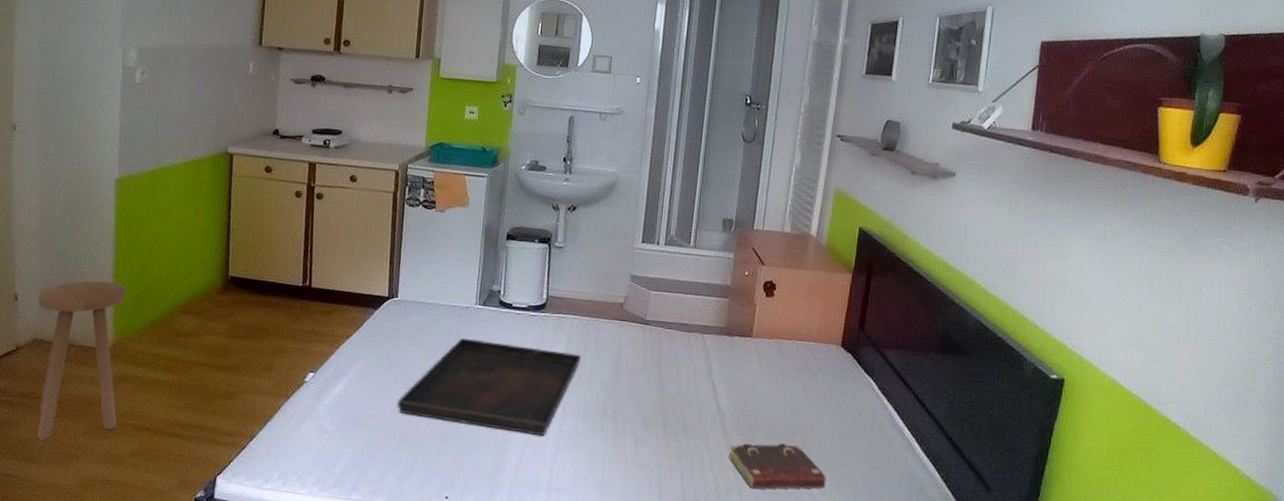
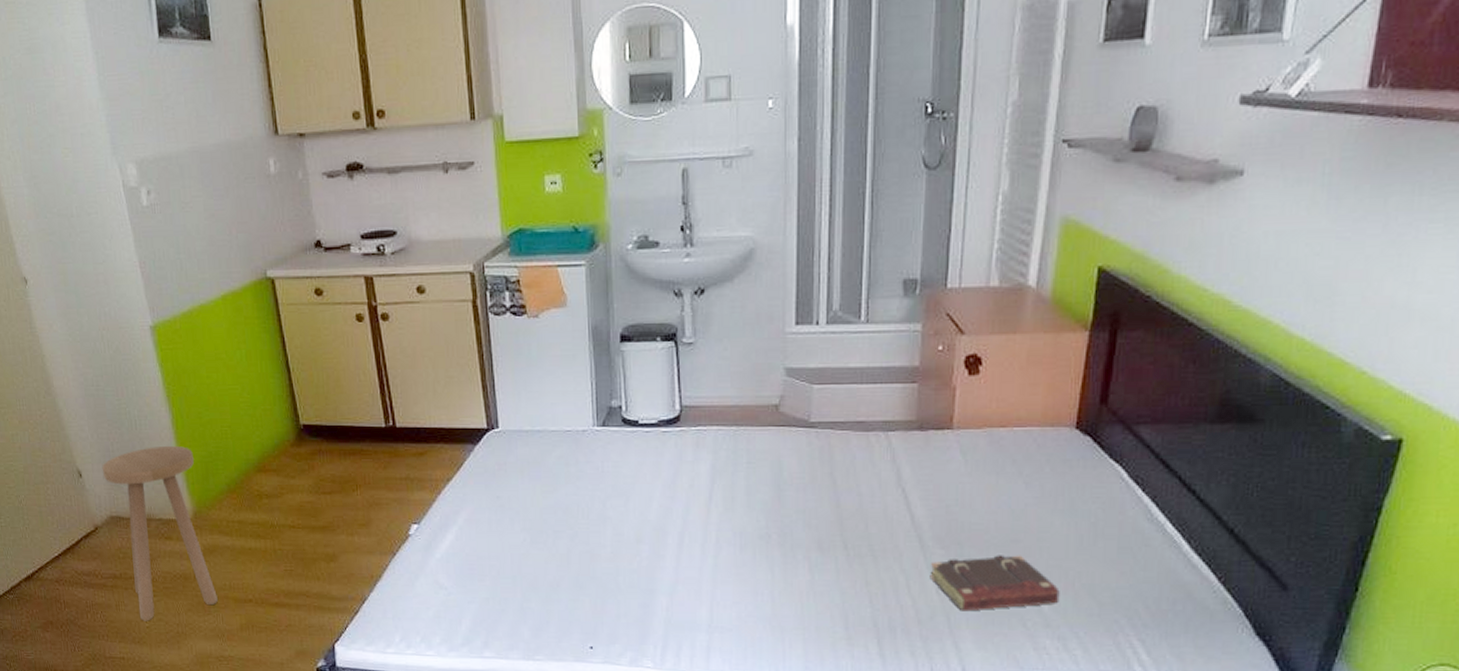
serving tray: present [397,337,581,437] -> none [518,467,731,572]

